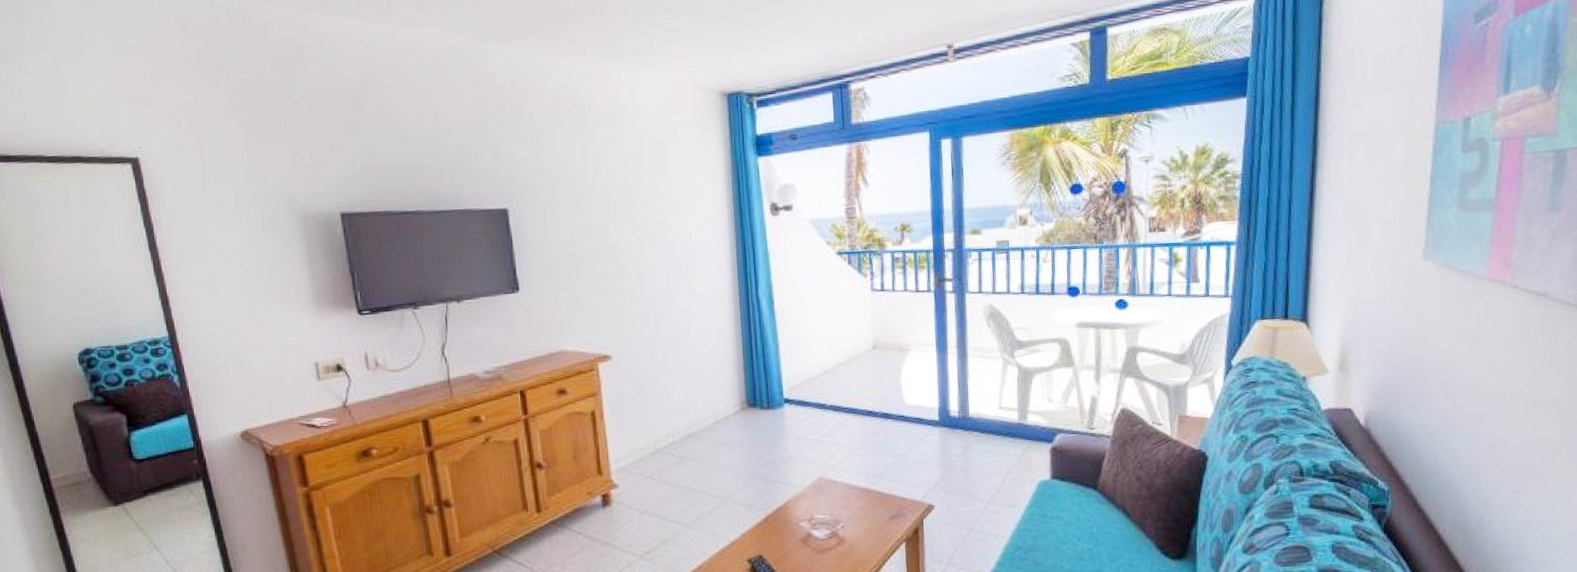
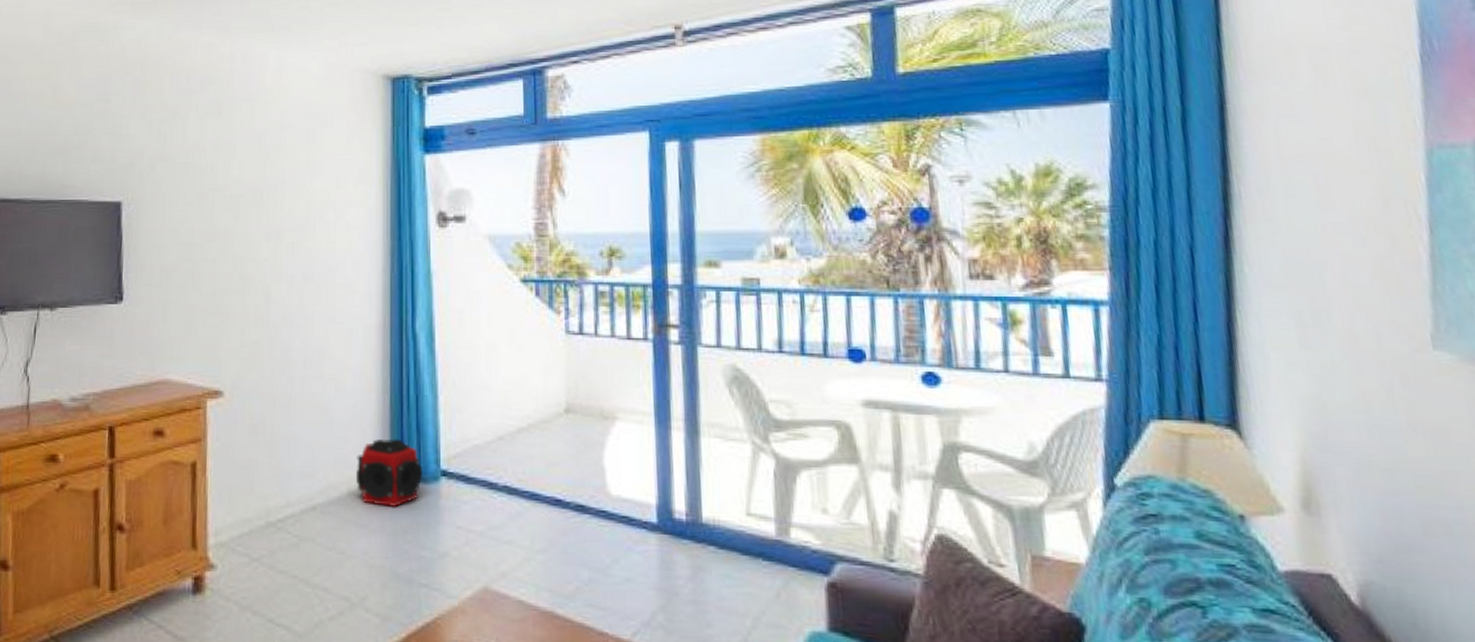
speaker: none [720,379,771,429] -> present [355,438,422,507]

